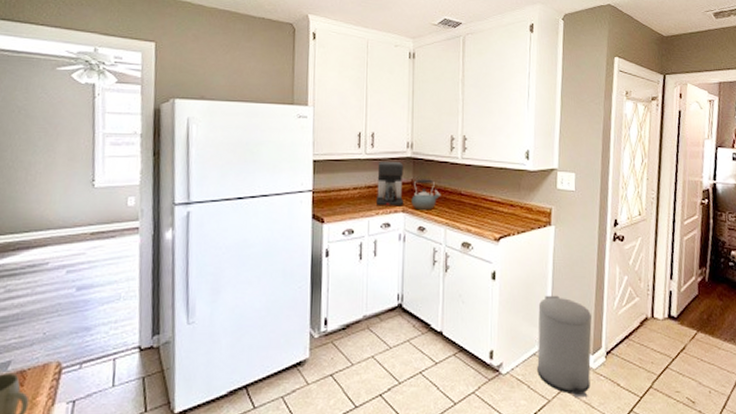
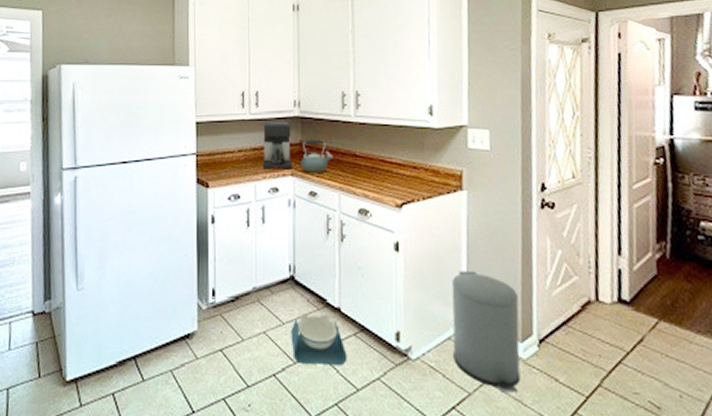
pet bowl: none [397,338,447,383] -> present [290,314,348,365]

